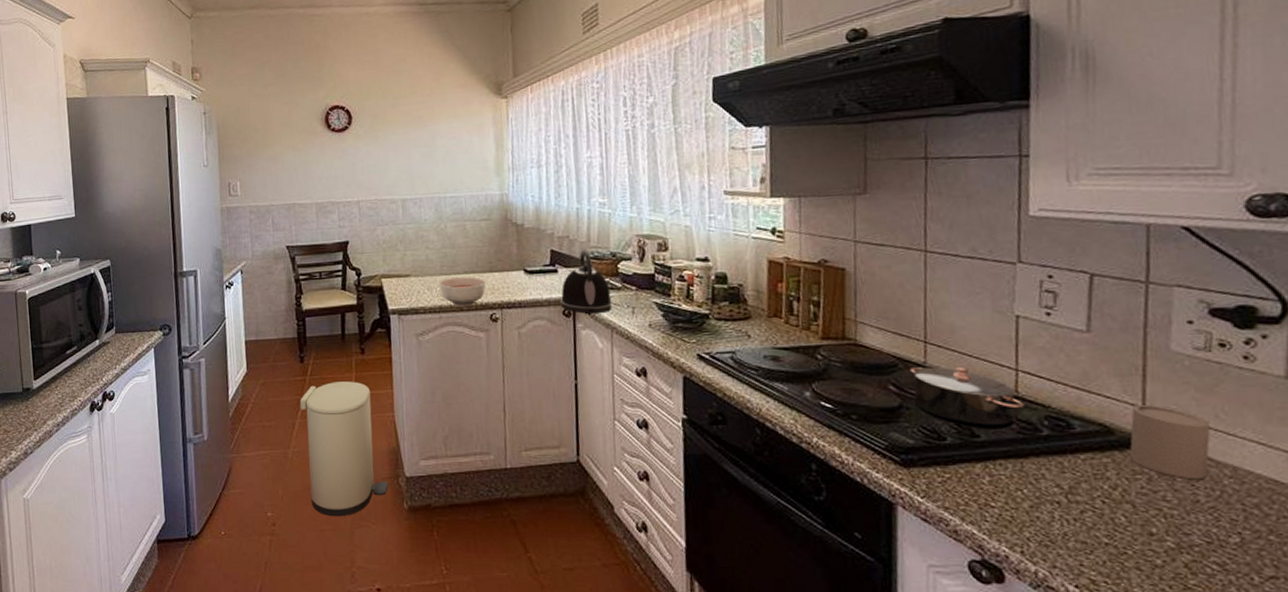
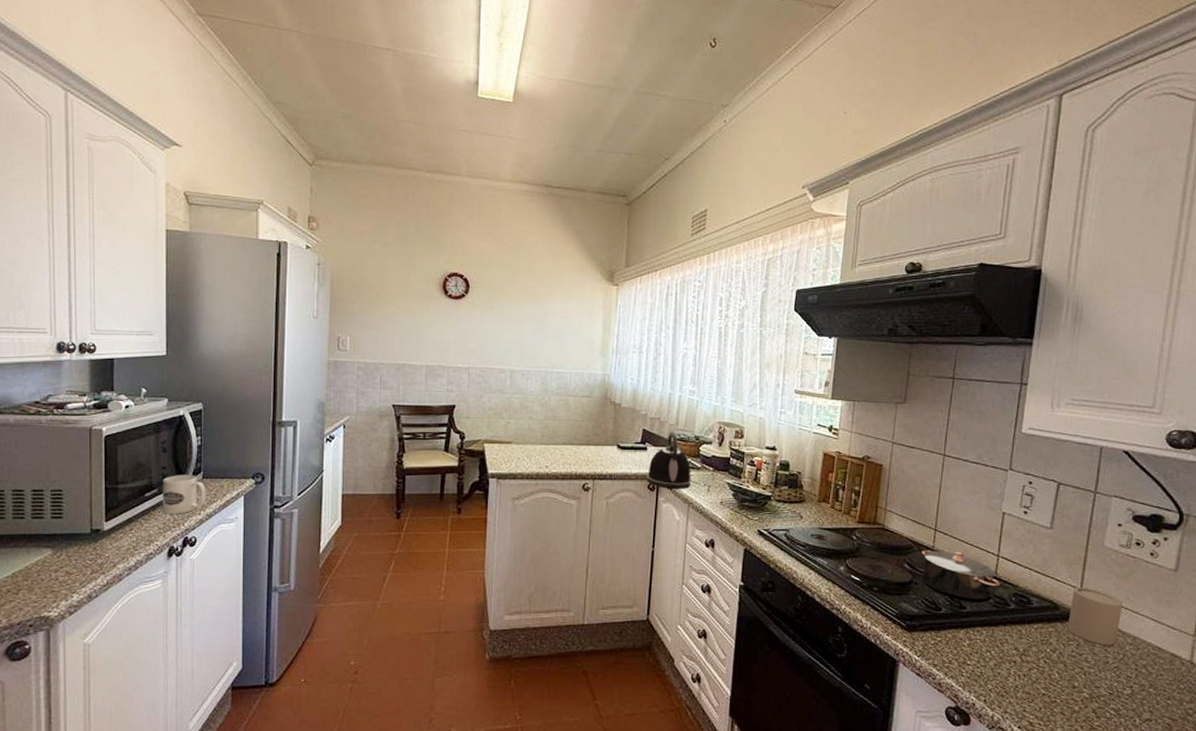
mug: none [80,330,120,370] -> present [162,475,206,514]
pedal bin: present [299,381,389,517] -> none [392,539,473,666]
bowl: present [438,277,486,307] -> none [538,448,582,475]

